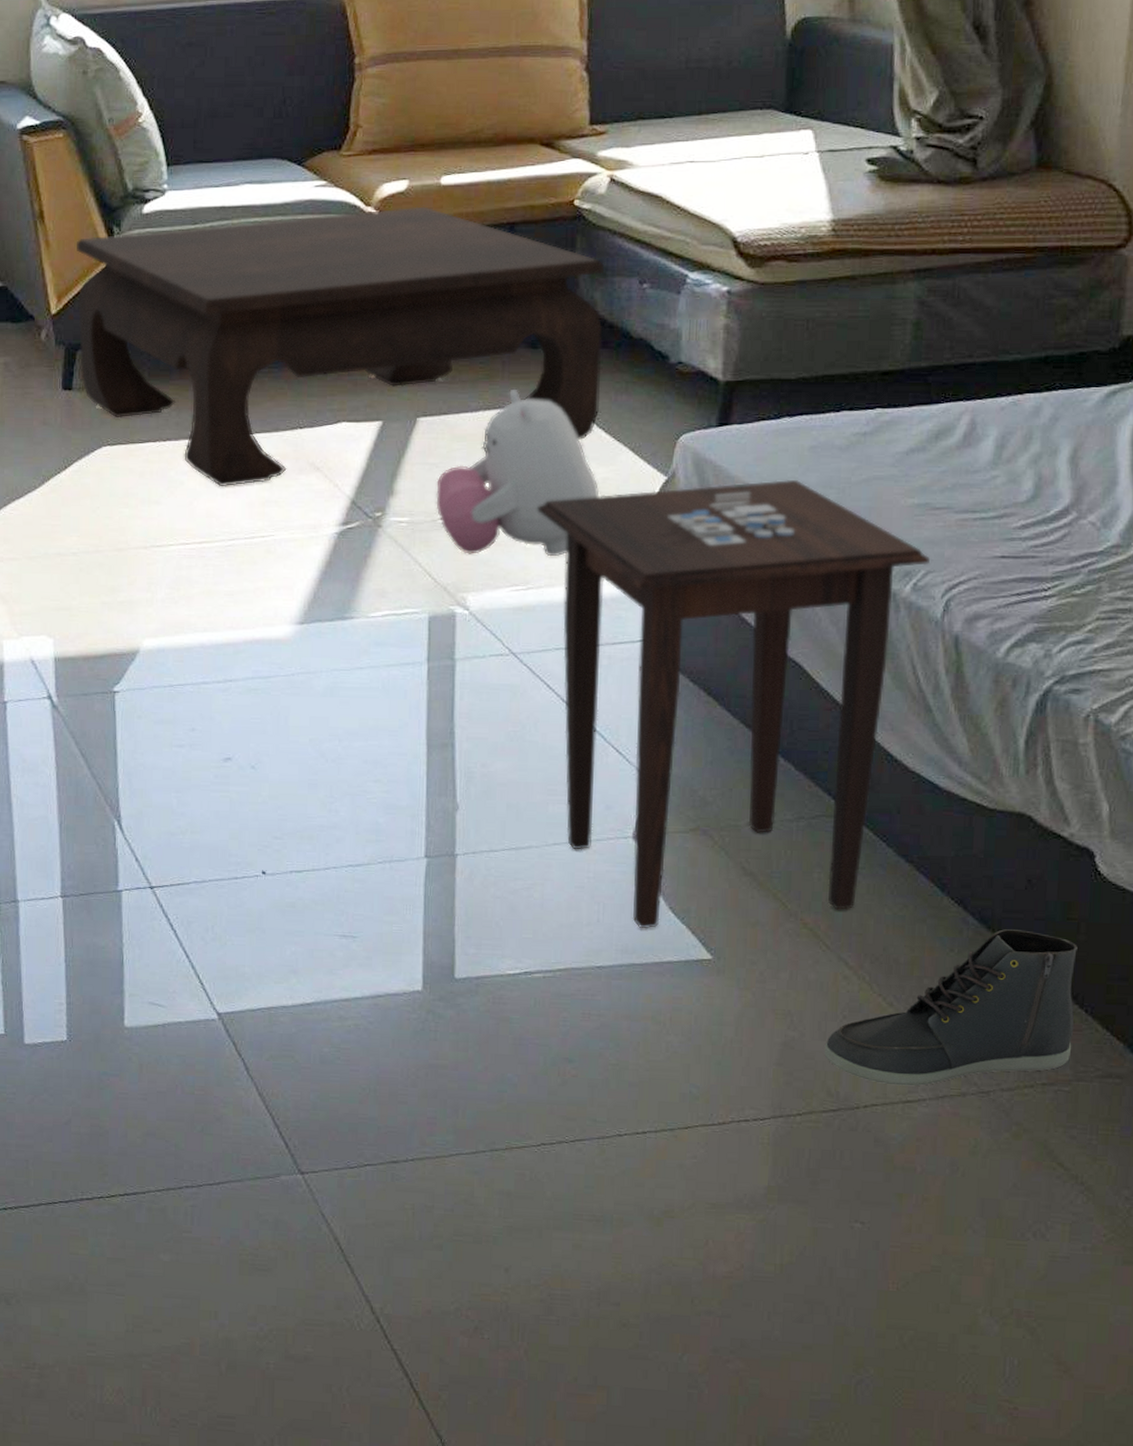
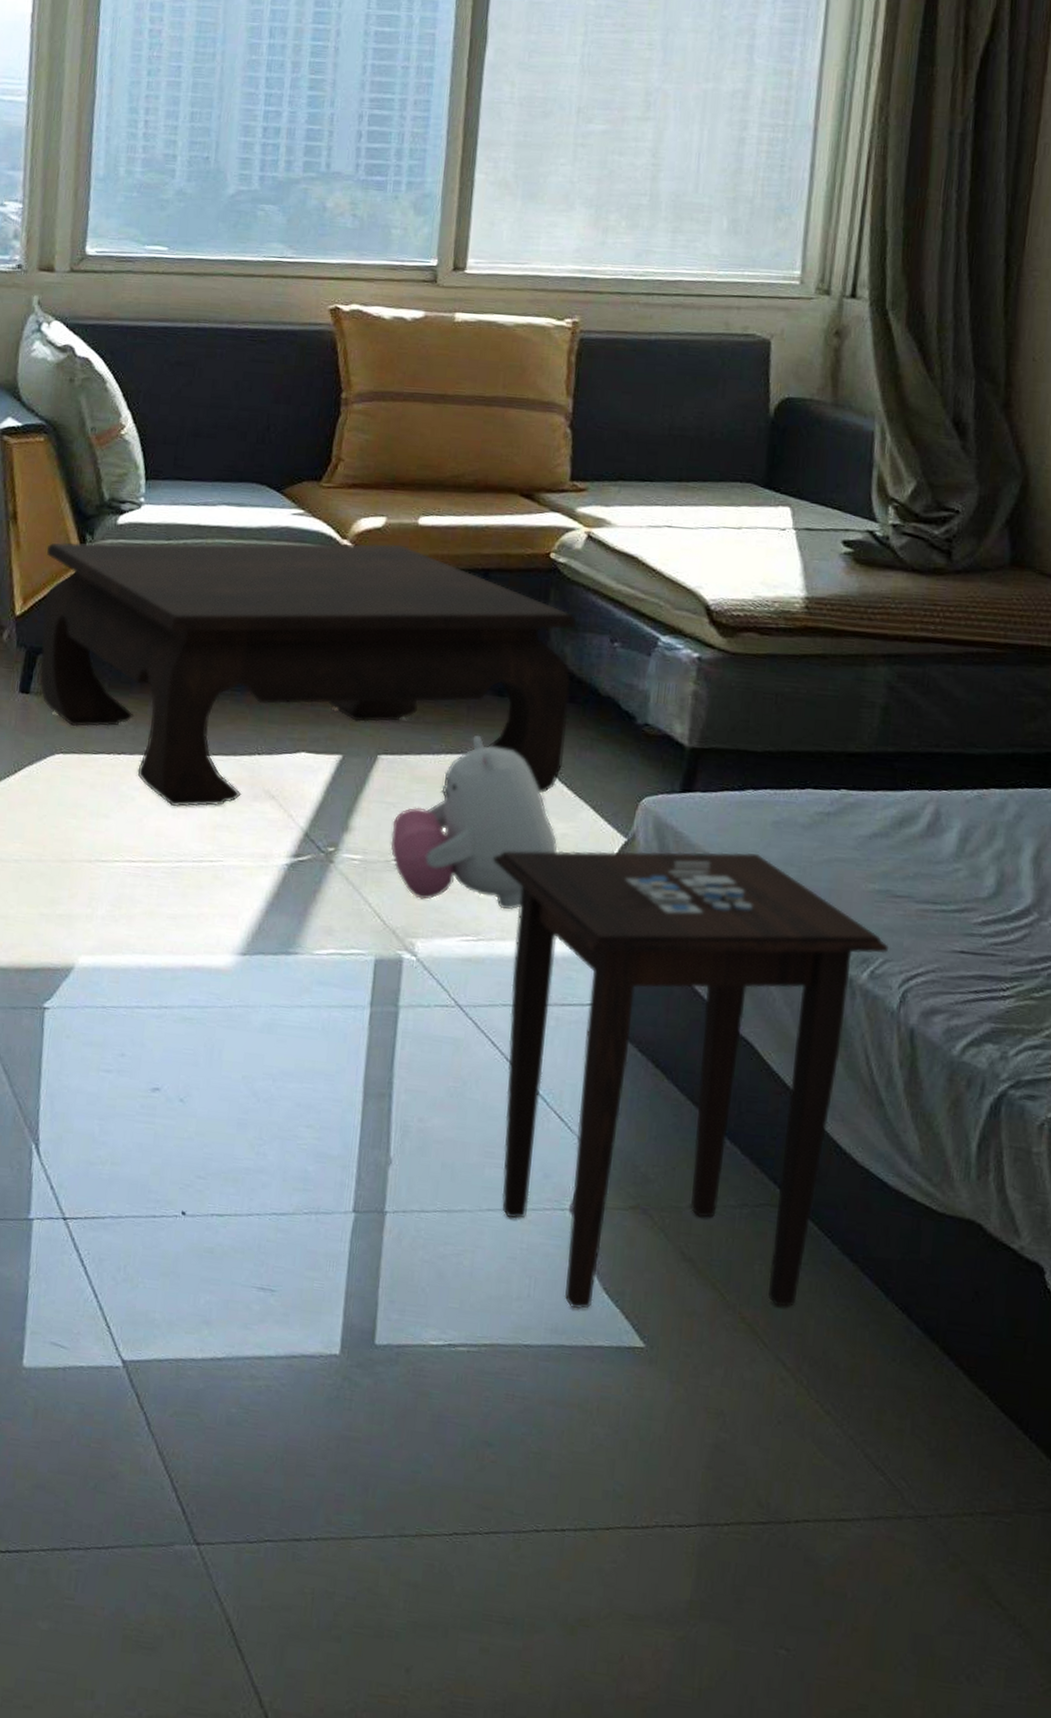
sneaker: present [824,929,1077,1086] -> none [756,1342,1024,1504]

